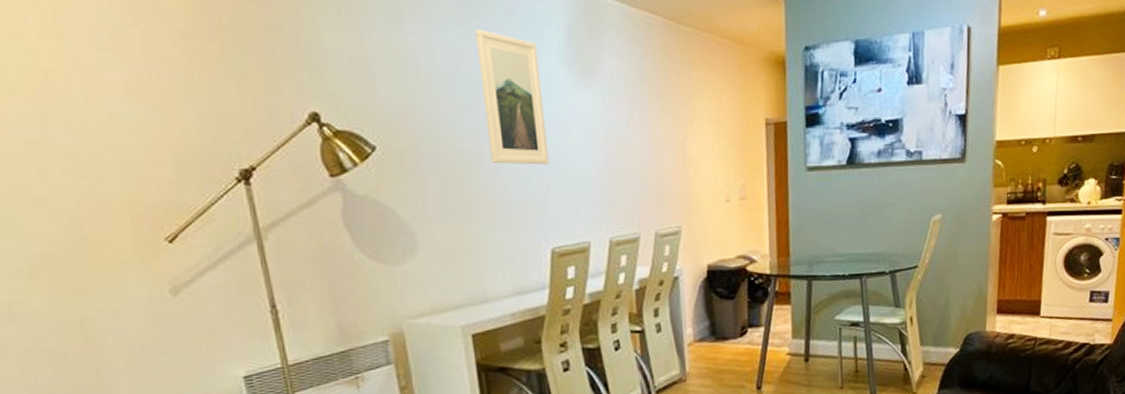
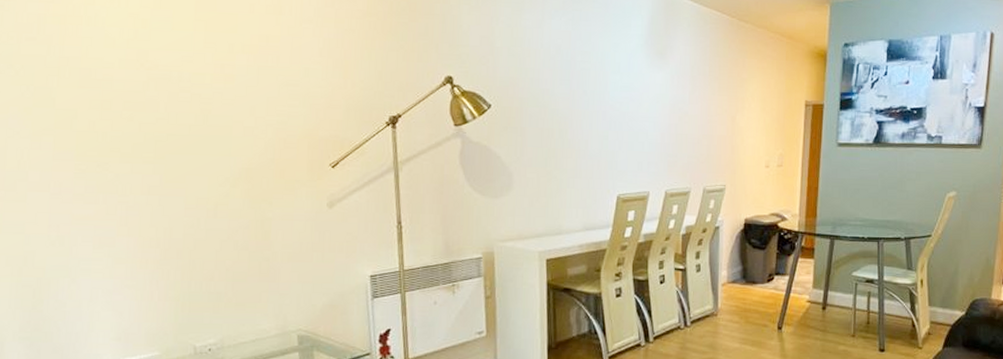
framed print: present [474,29,550,165] -> none [577,19,624,127]

